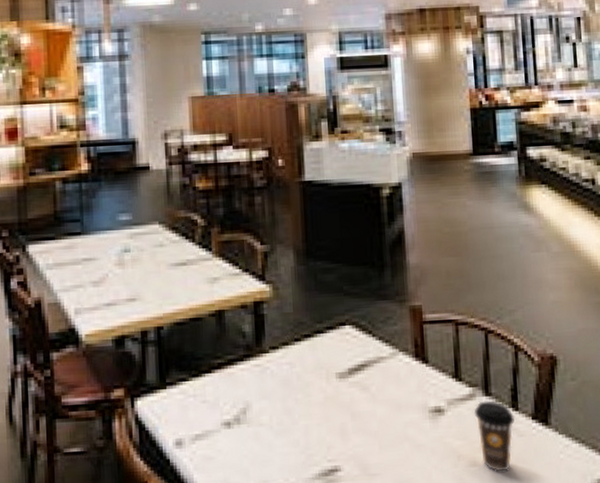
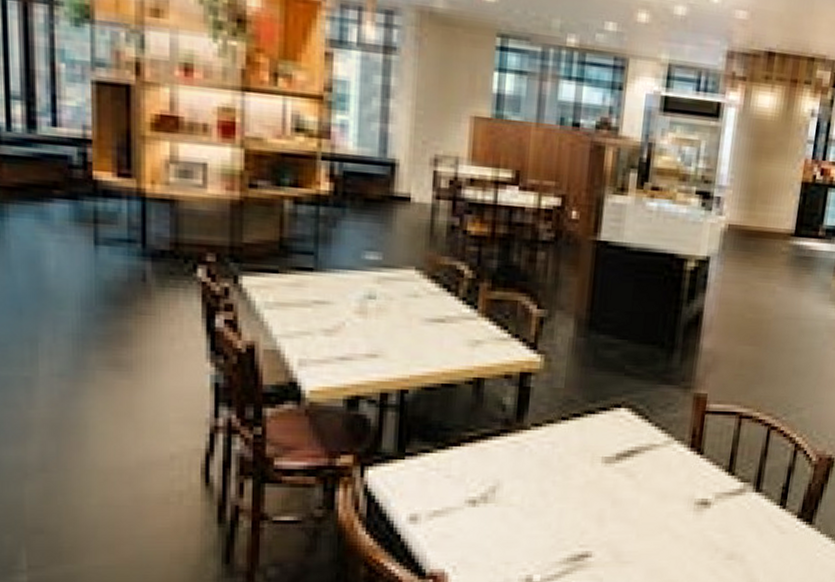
coffee cup: present [473,400,515,472] -> none [740,497,781,566]

